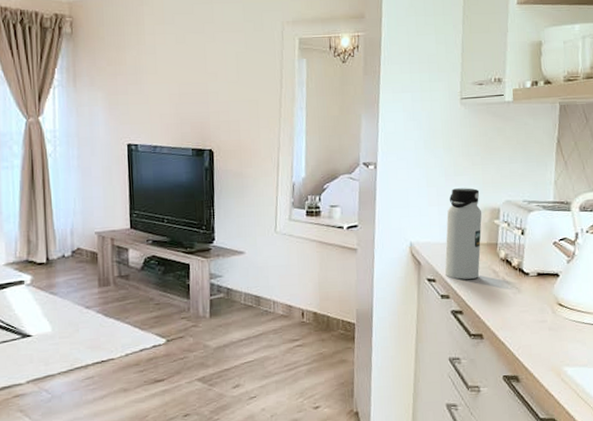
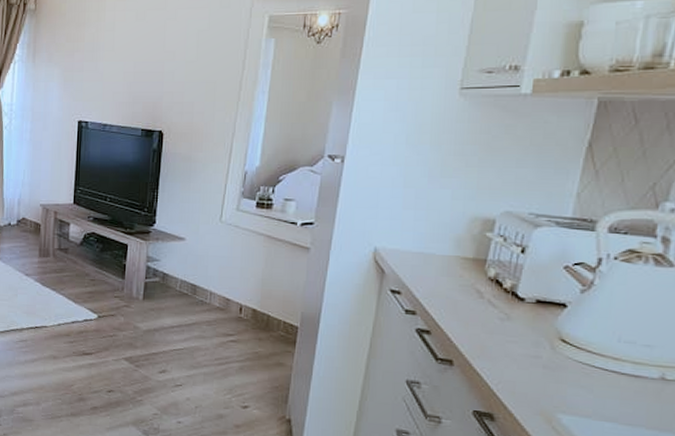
water bottle: present [444,188,482,280] -> none [413,192,471,297]

